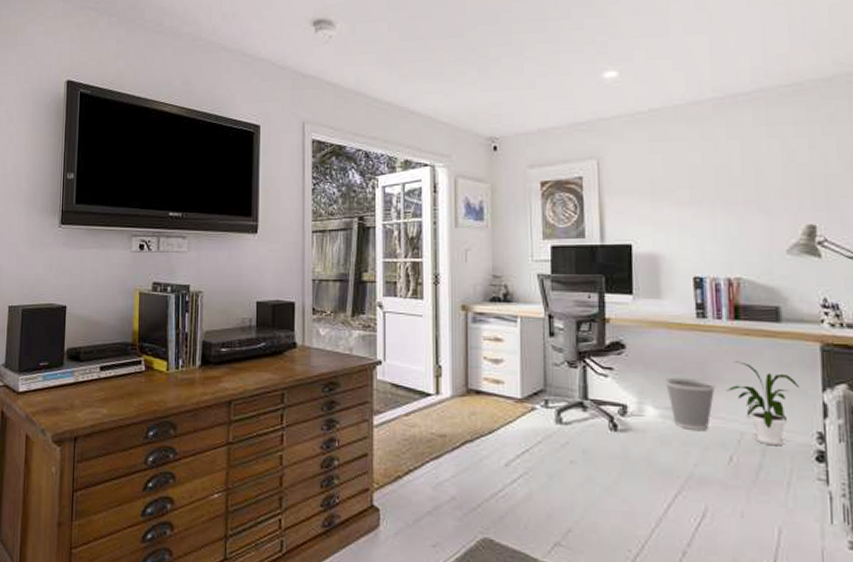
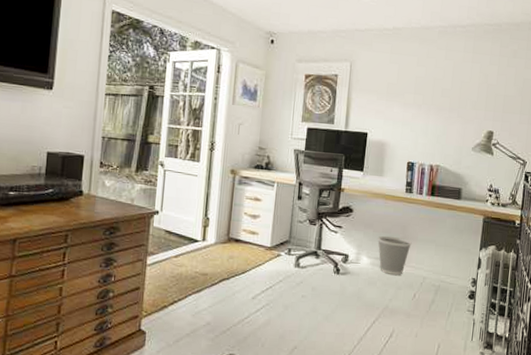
house plant: present [726,361,799,446] -> none [418,226,466,288]

